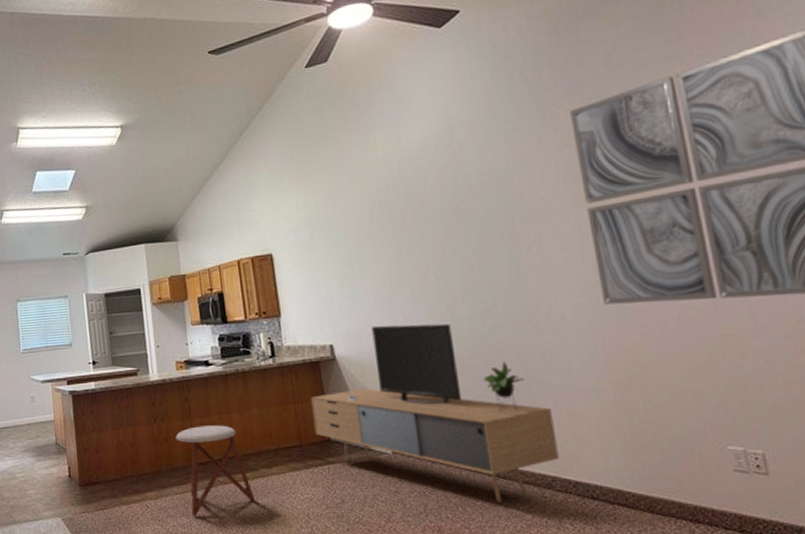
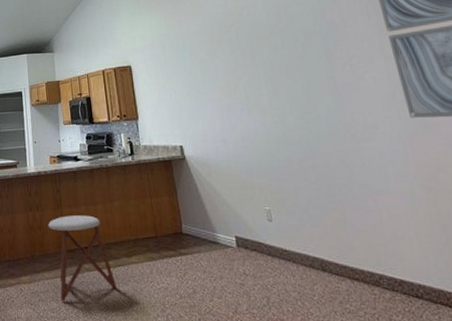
media console: present [311,323,559,502] -> none [165,130,384,298]

